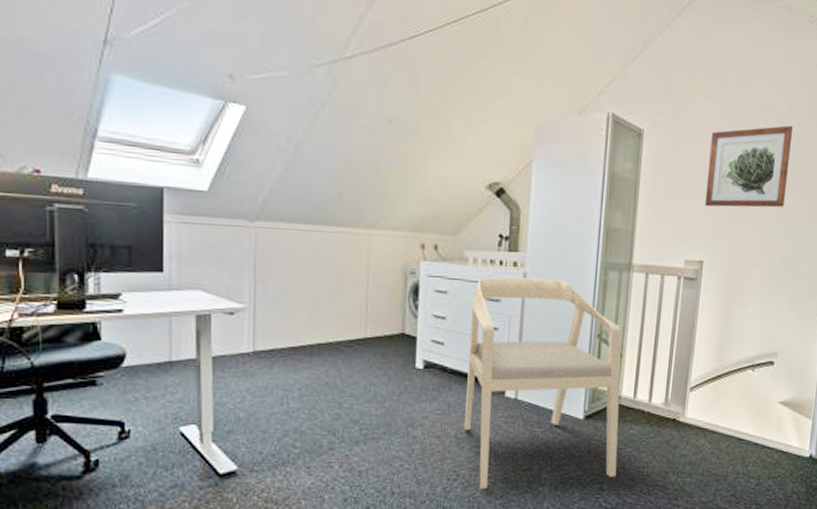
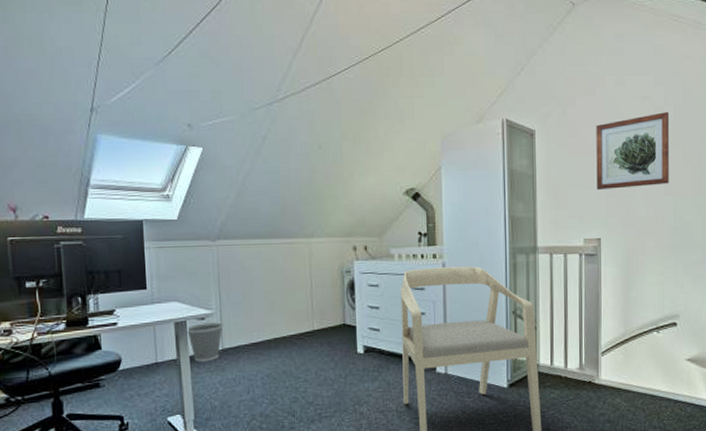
wastebasket: none [210,318,257,365] -> present [186,322,223,362]

